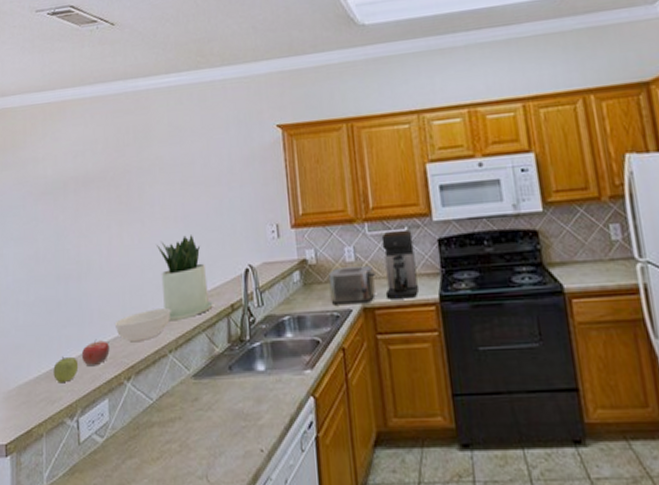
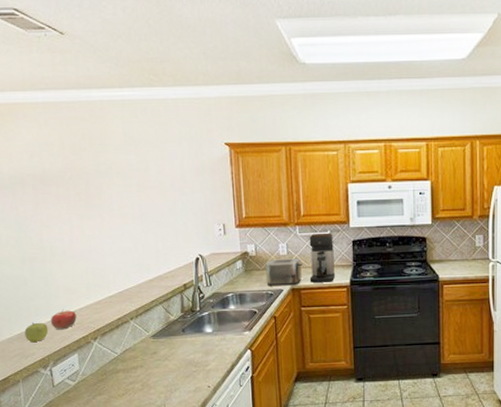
bowl: present [114,308,171,343] -> none [79,286,132,312]
planter: present [157,235,213,321] -> none [116,229,168,296]

